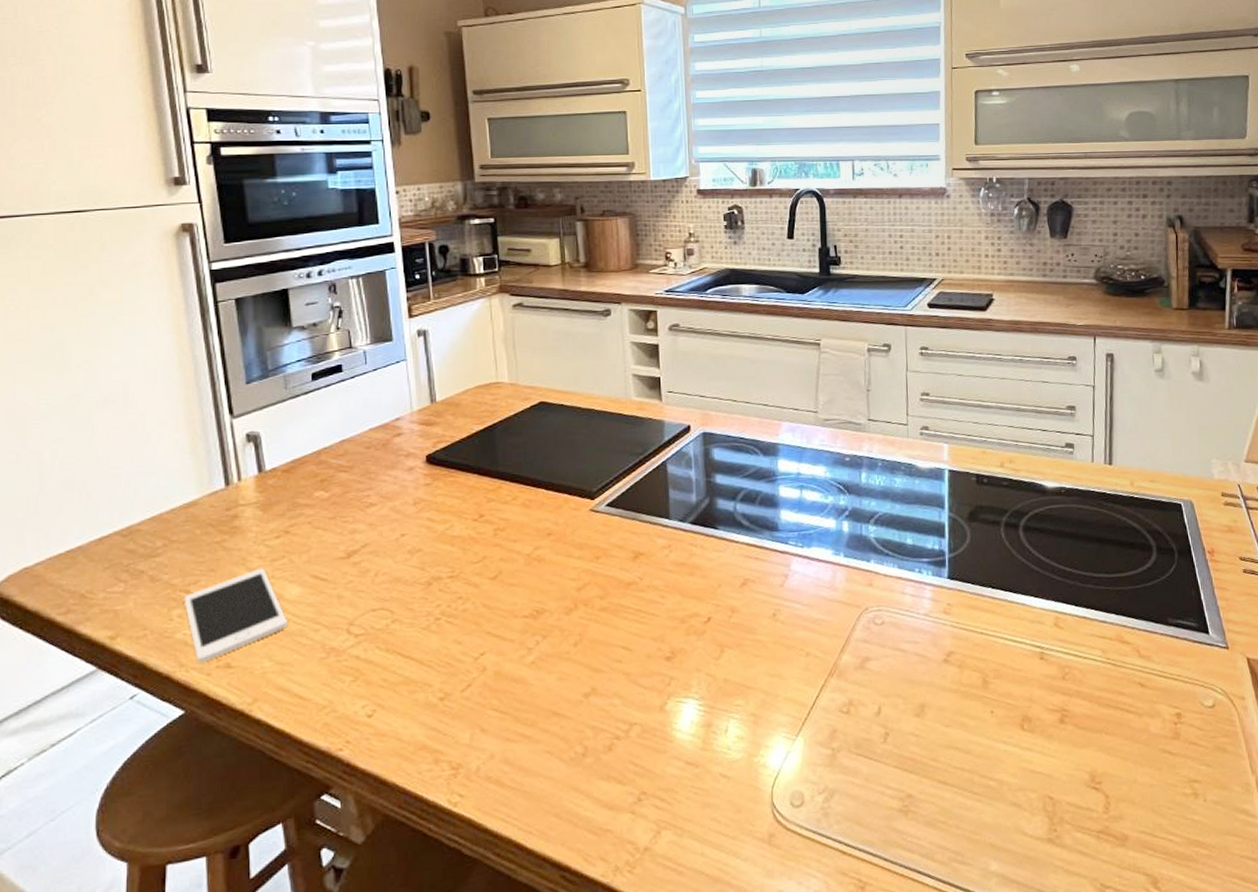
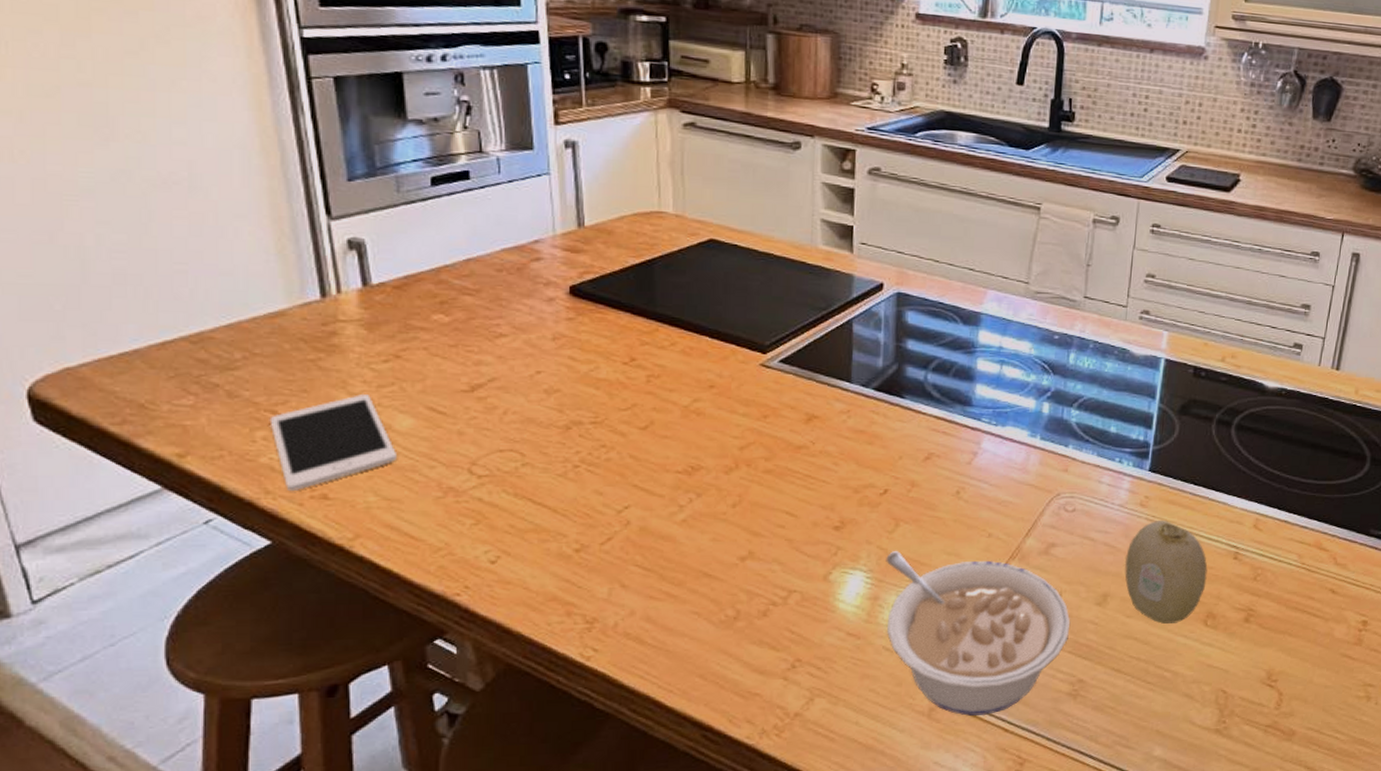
legume: none [715,677,894,840] -> present [886,551,1071,716]
fruit: none [937,626,1017,731] -> present [1125,521,1208,624]

